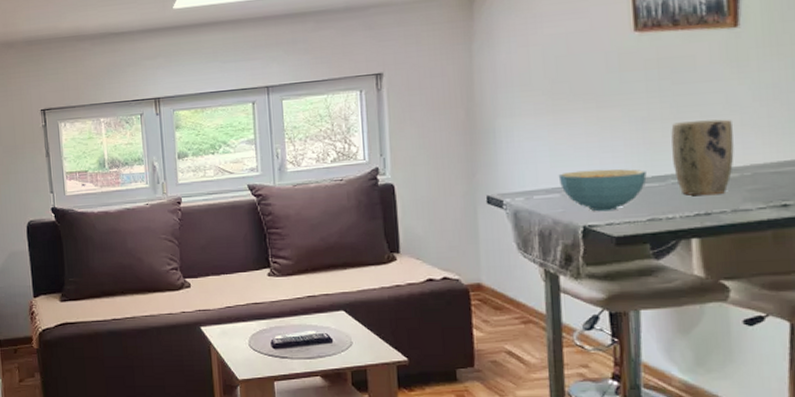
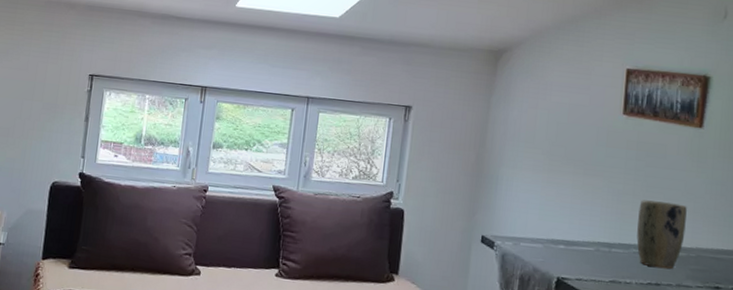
cereal bowl: present [558,169,647,212] -> none [543,226,615,268]

